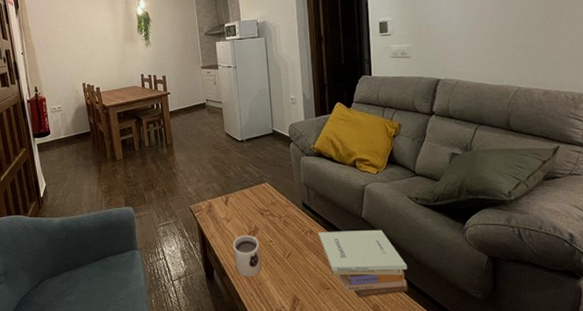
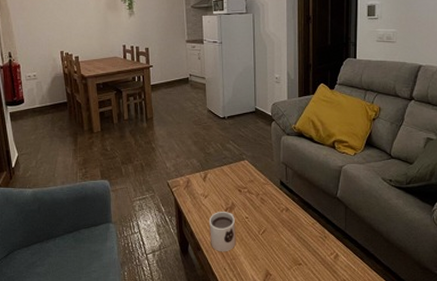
books: present [318,229,409,297] -> none [293,209,377,273]

